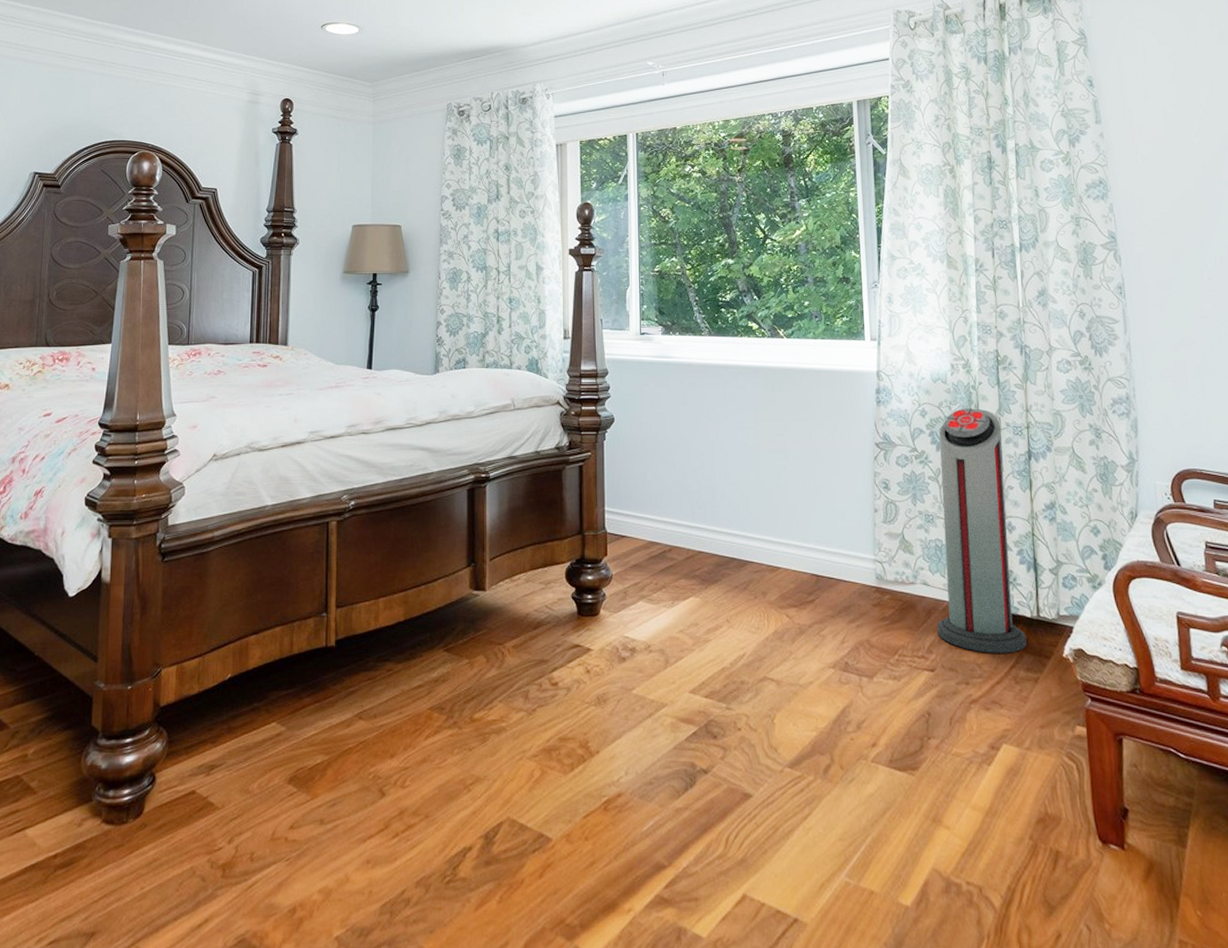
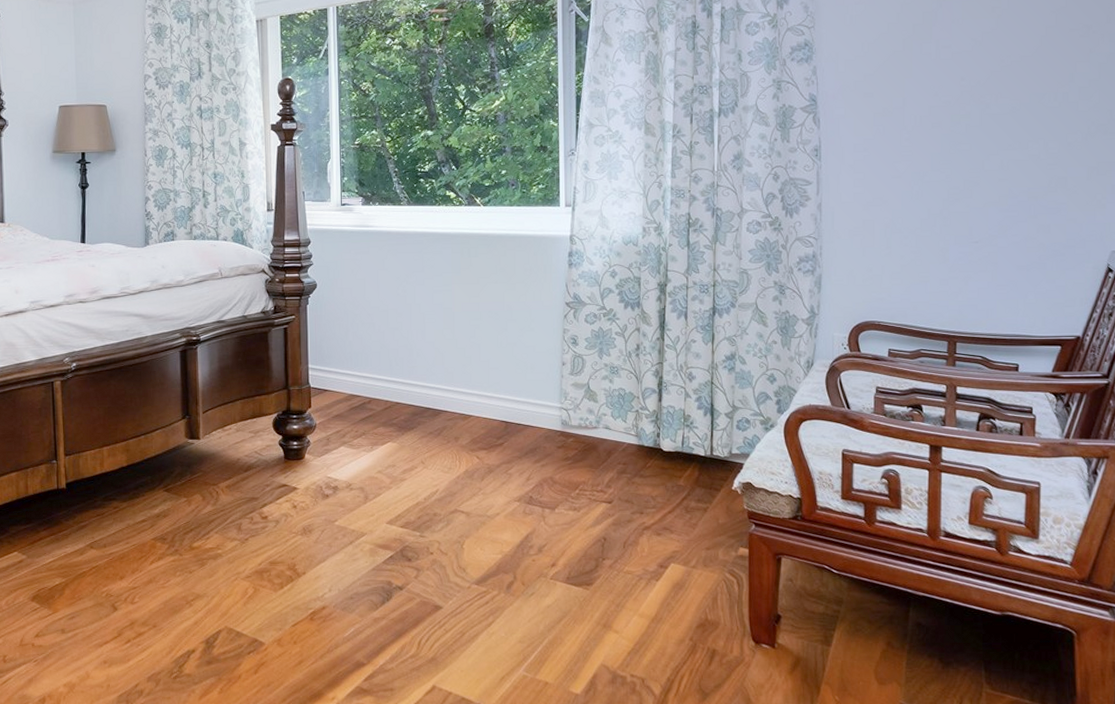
air purifier: present [937,408,1027,653] -> none [617,268,699,487]

